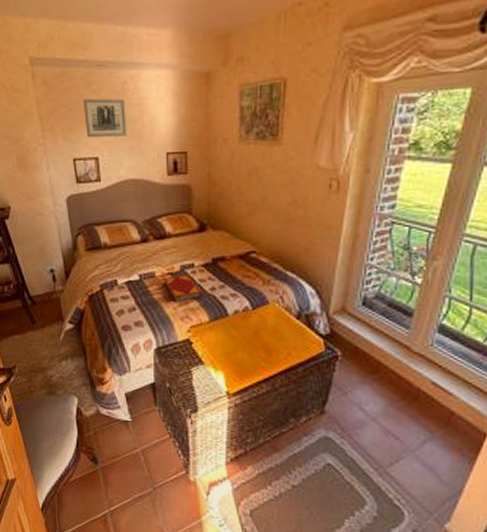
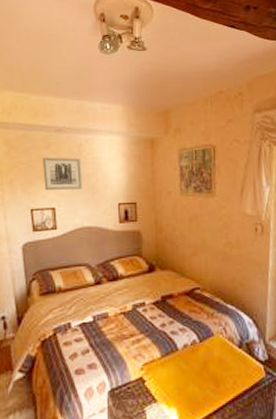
hardback book: present [163,274,203,303] -> none [116,313,154,342]

